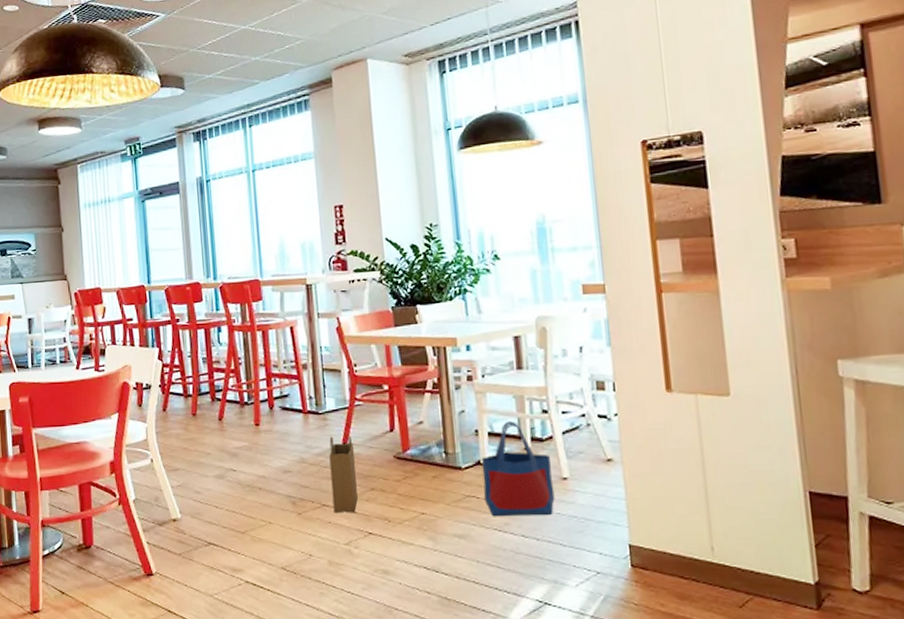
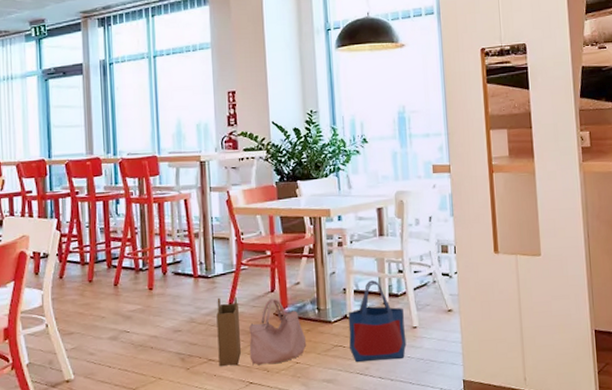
handbag: none [365,439,434,514] -> present [248,298,307,365]

